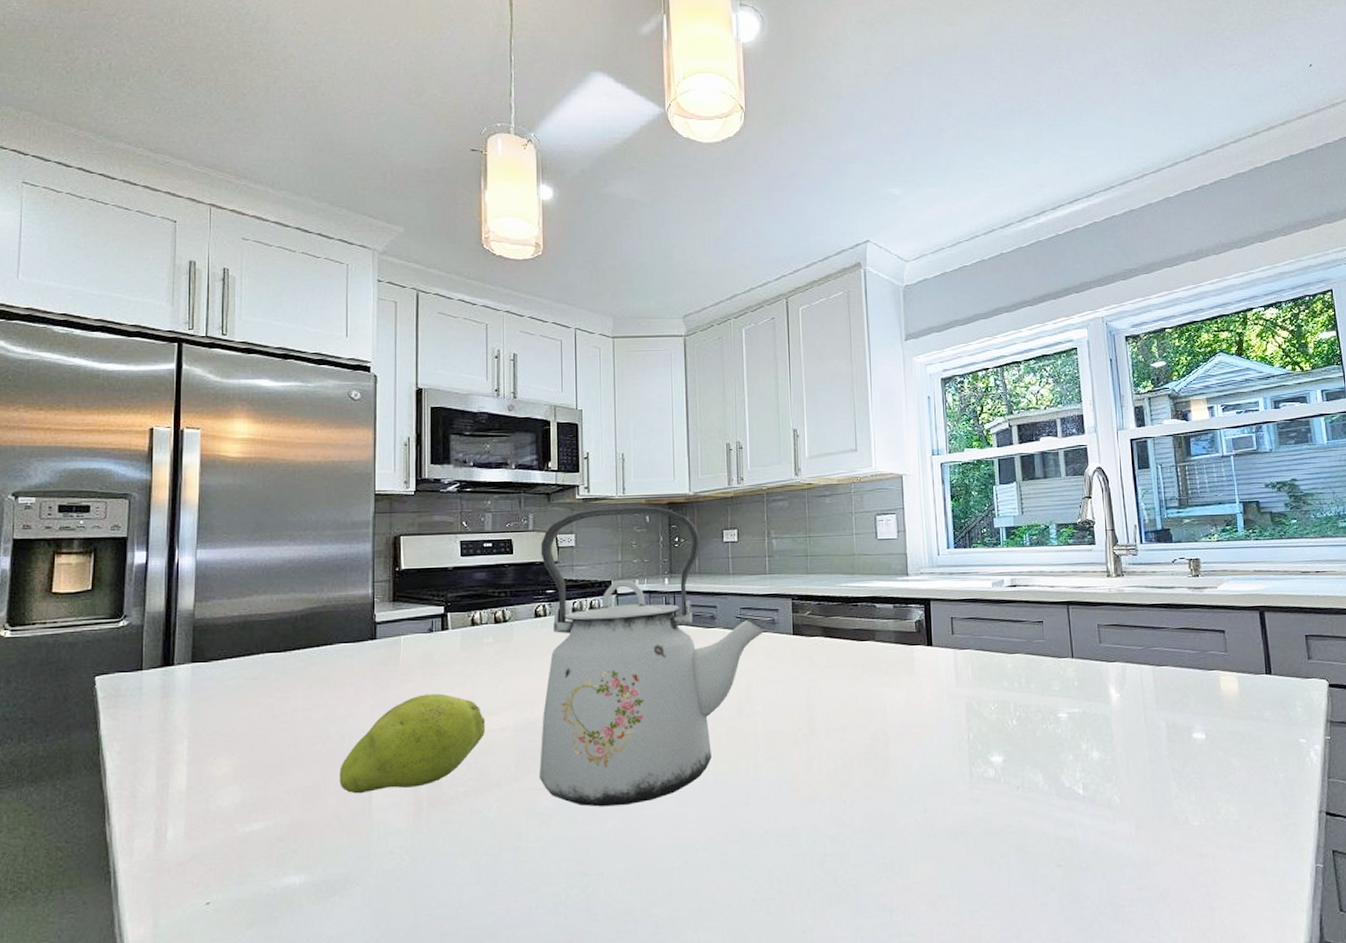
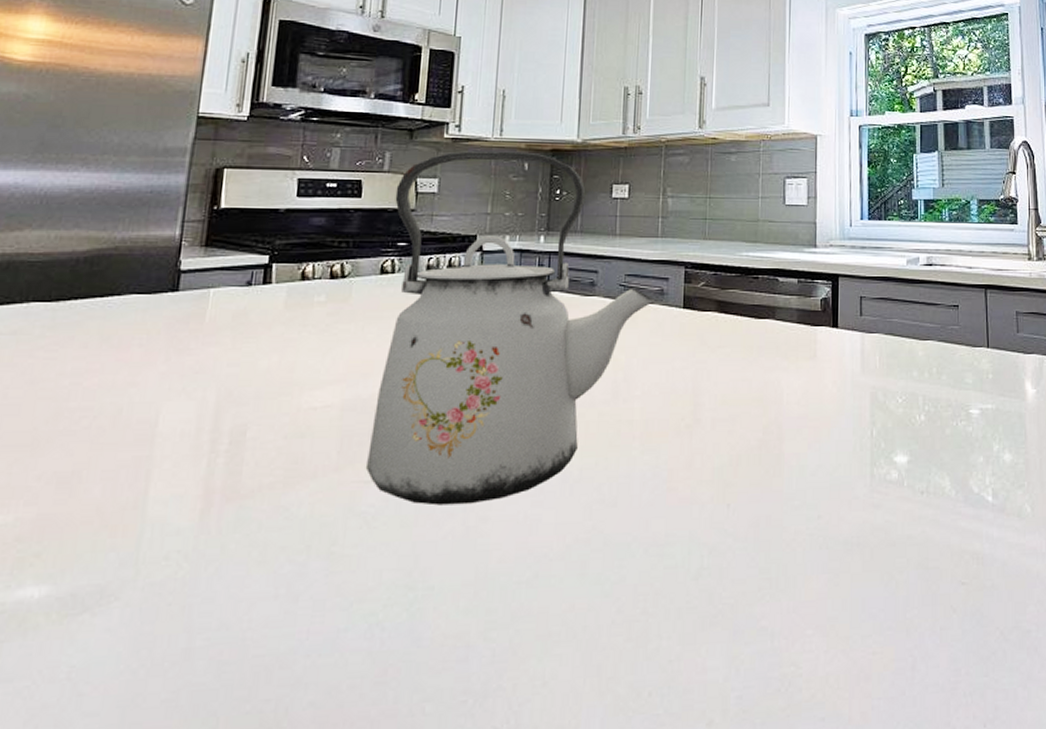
fruit: present [339,693,486,794] -> none [108,361,306,483]

